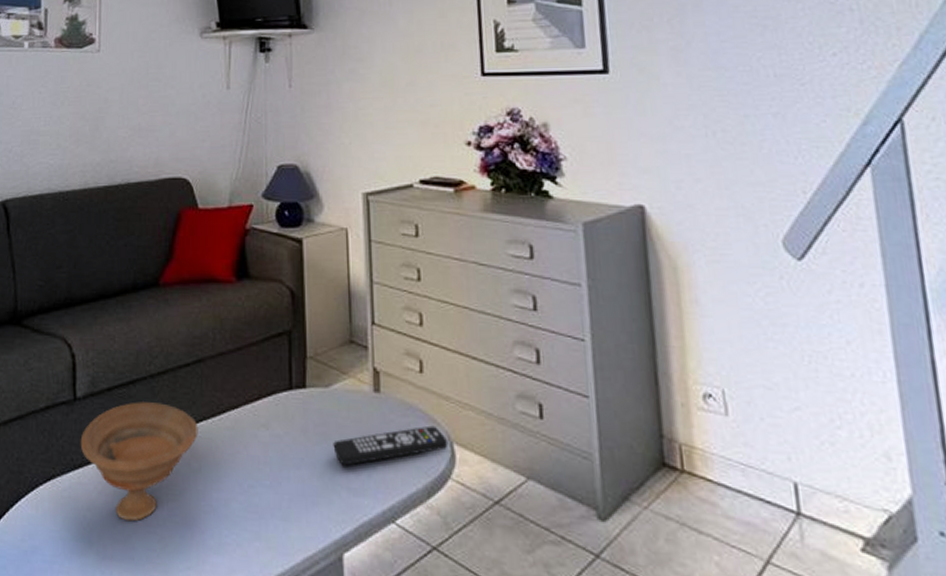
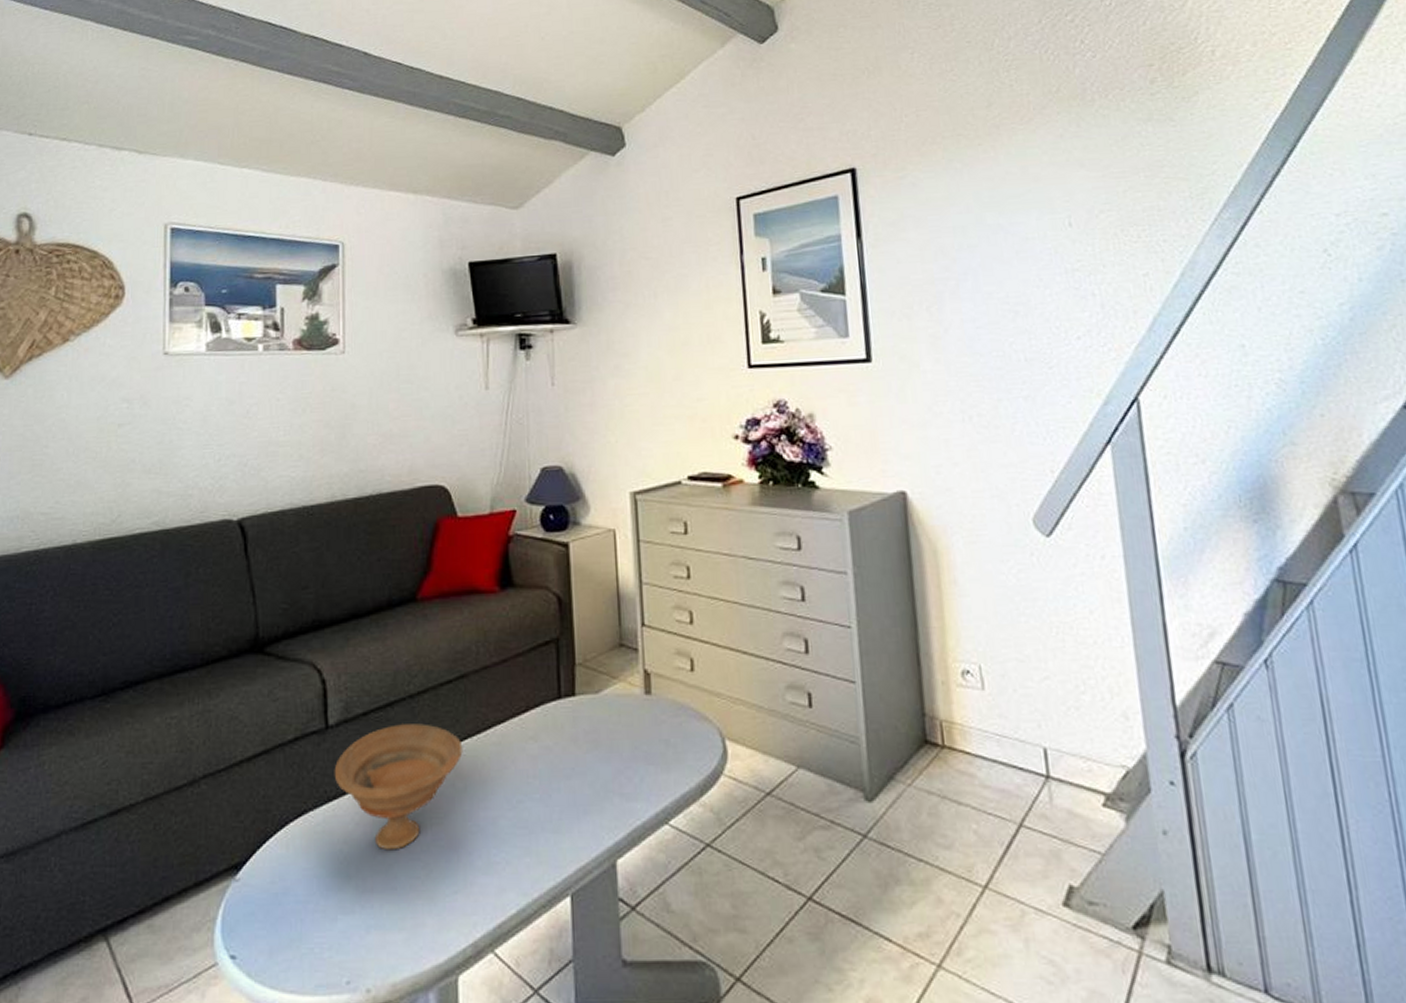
remote control: present [333,425,448,466] -> none [604,723,720,771]

